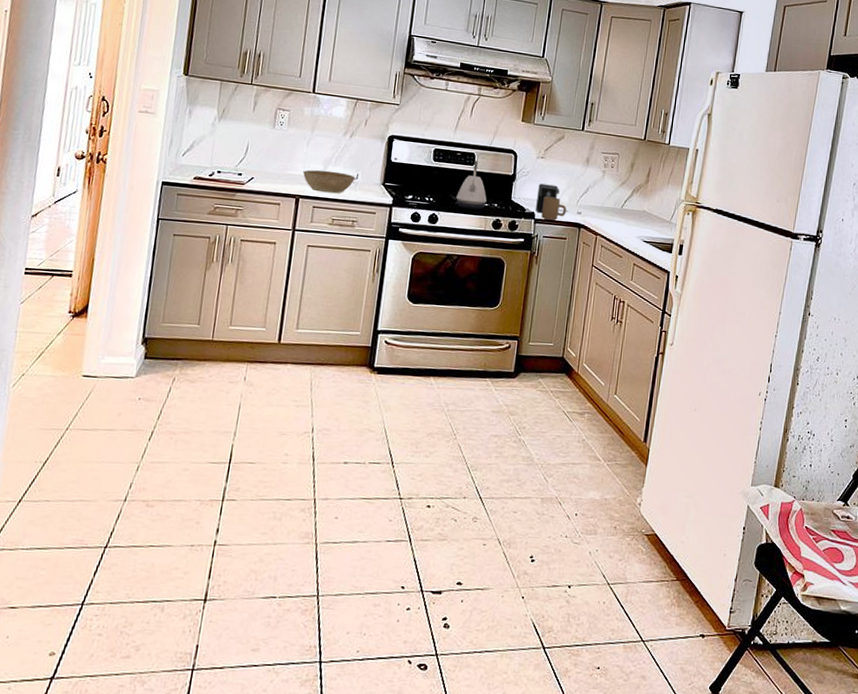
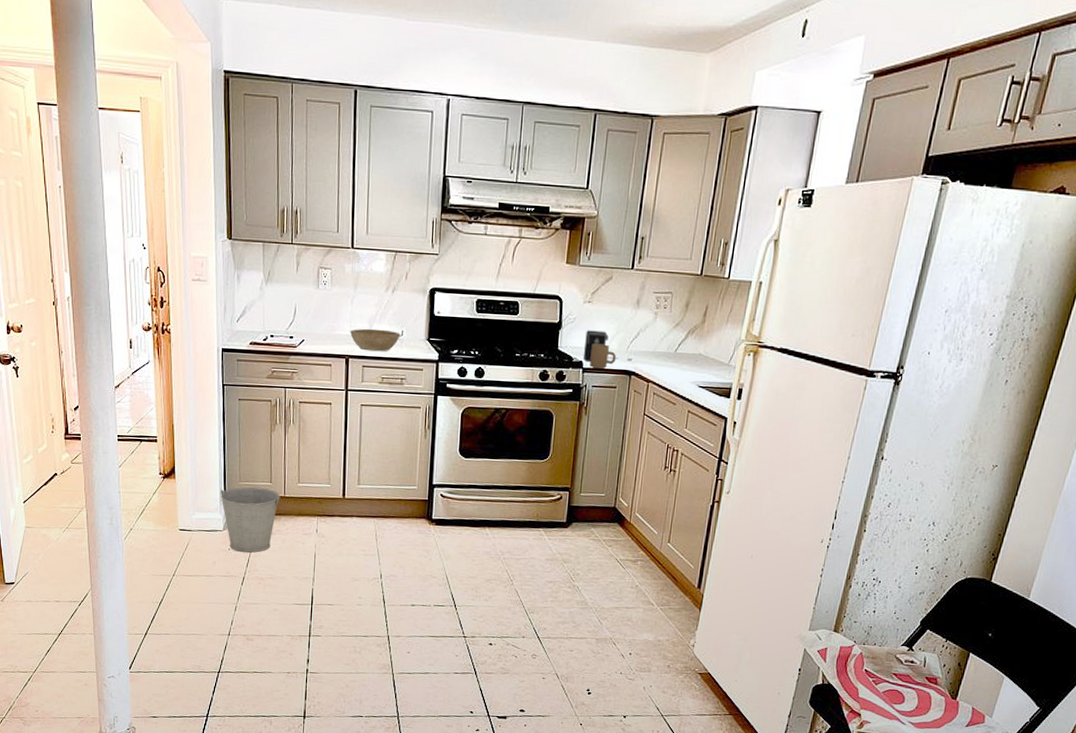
bucket: none [138,329,208,403] -> present [221,487,280,553]
kettle: present [456,160,487,210] -> none [501,309,533,362]

